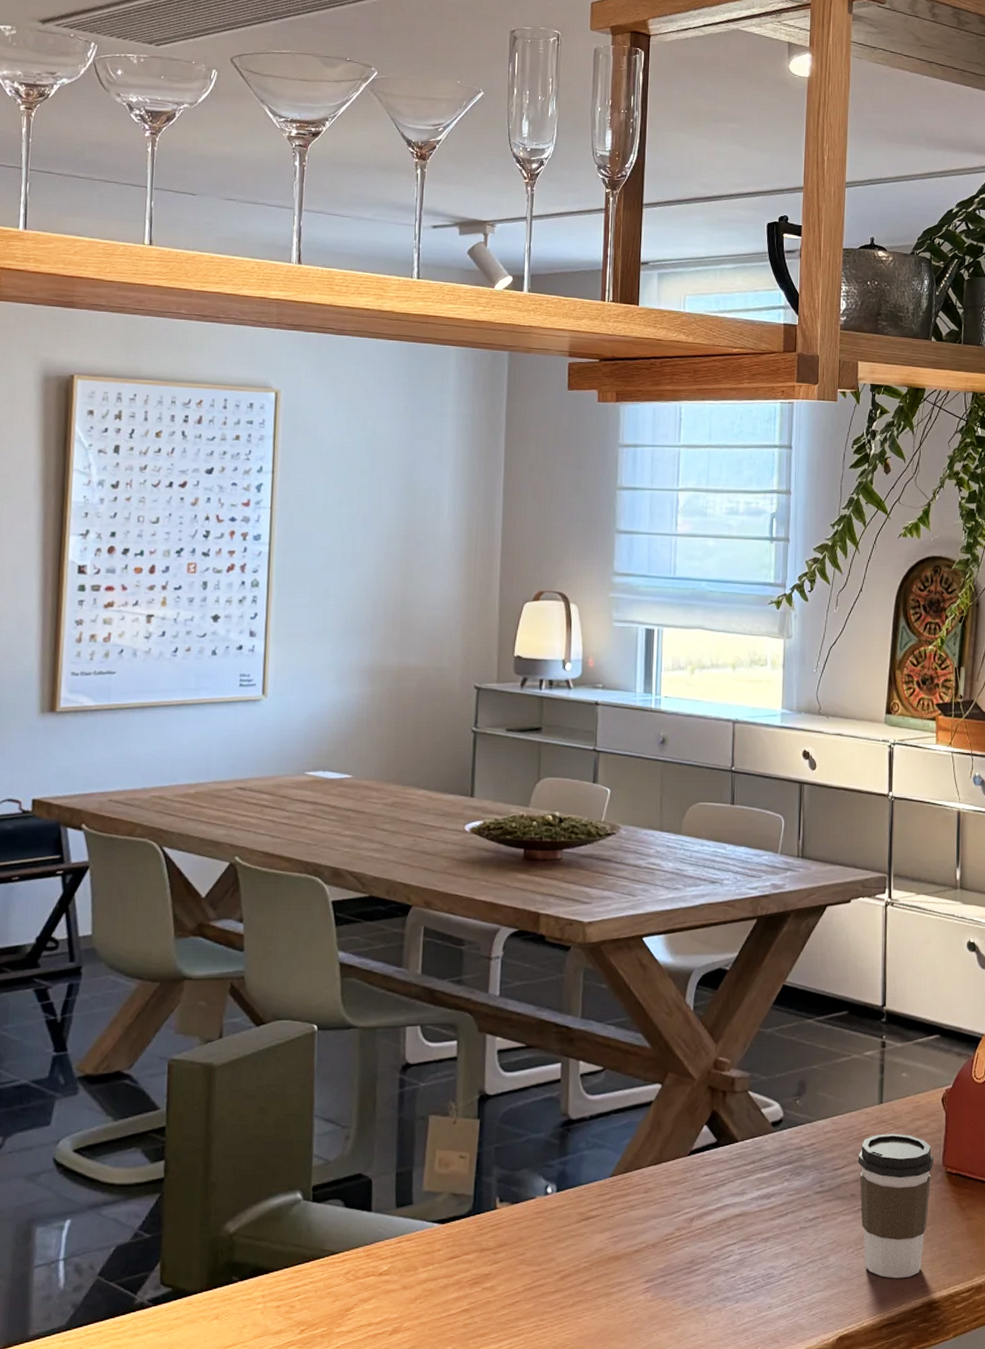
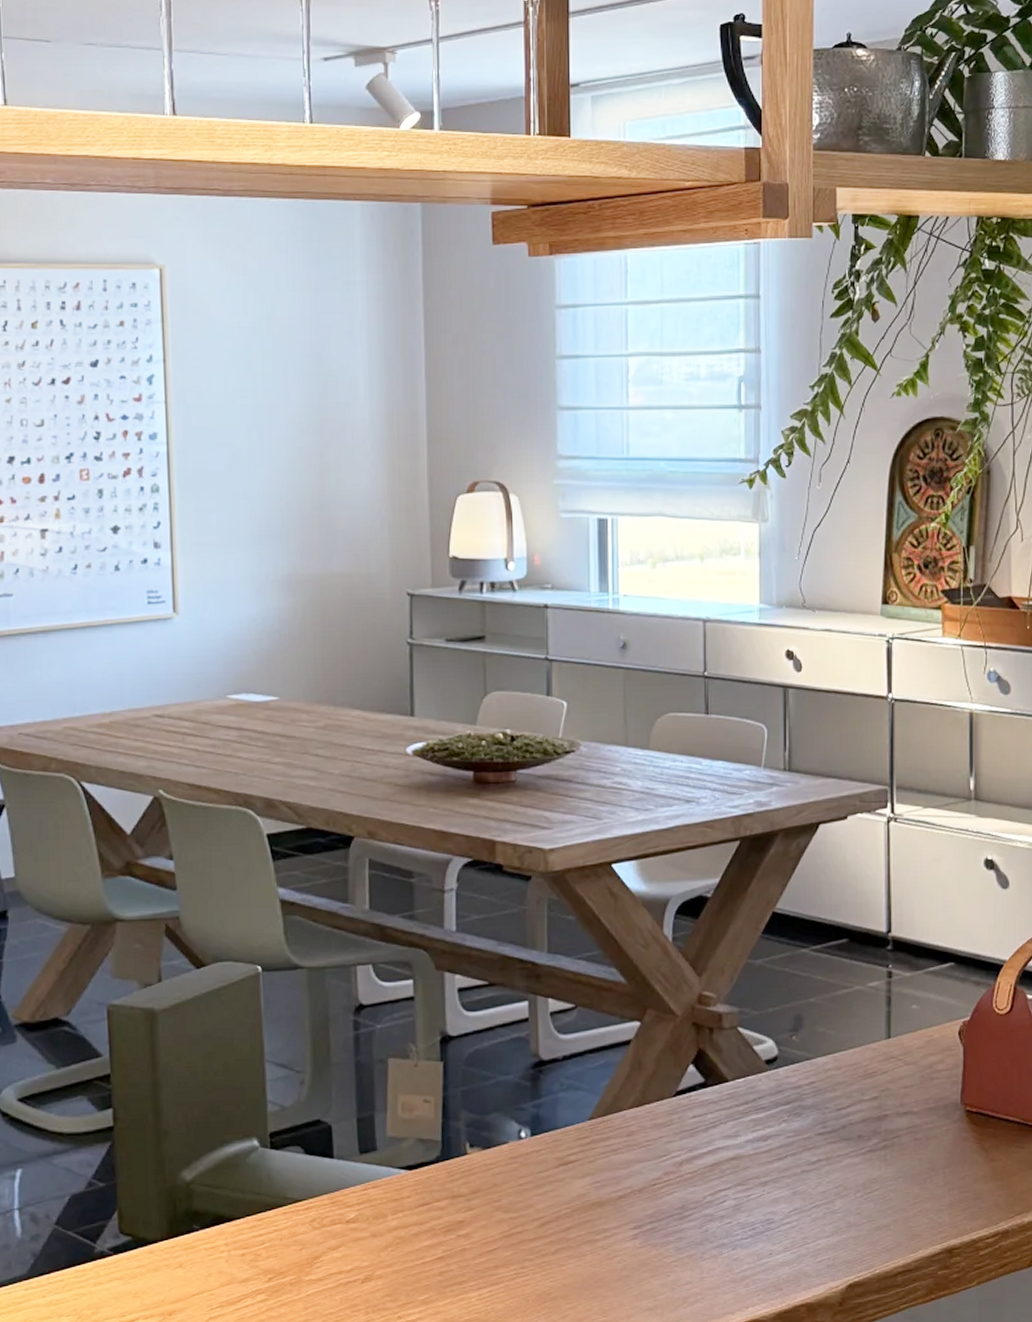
coffee cup: present [857,1133,934,1279] -> none [864,1069,950,1224]

